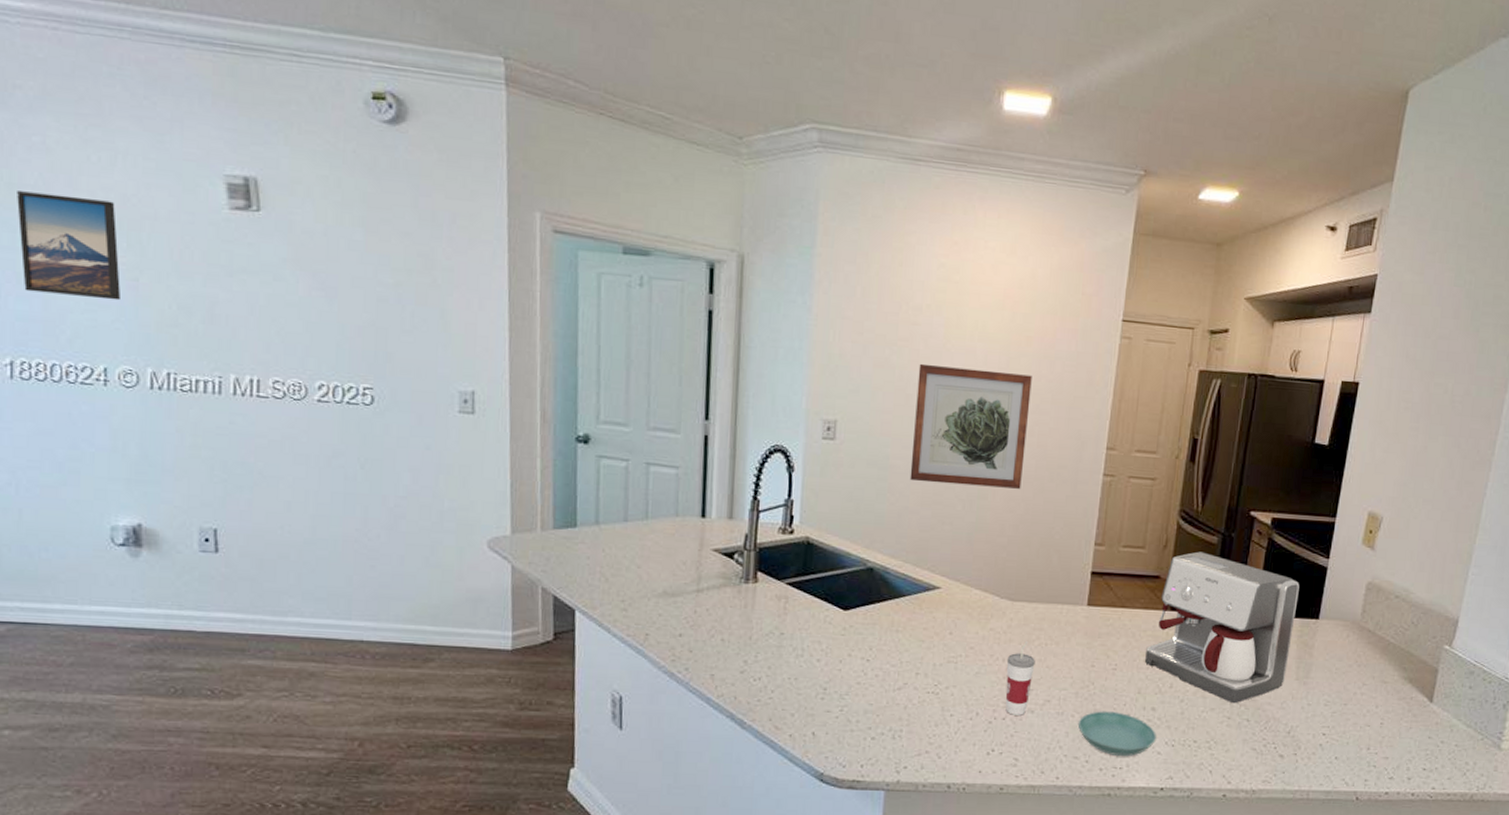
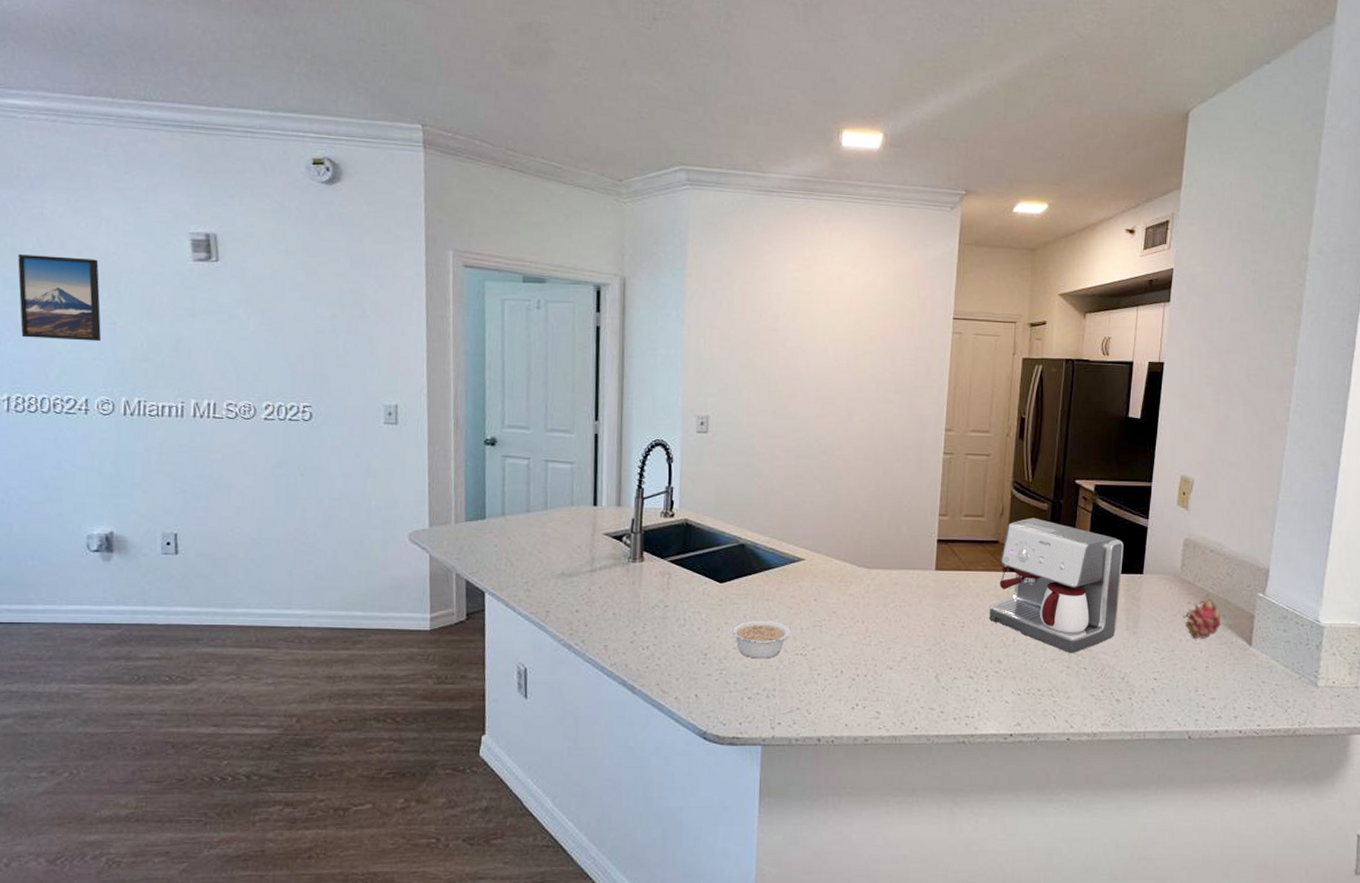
legume: none [854,652,922,696] -> present [731,619,791,659]
wall art: present [910,363,1032,489] -> none [774,363,877,469]
cup: present [1005,641,1035,716] -> none [866,605,891,672]
saucer: present [1077,711,1156,757] -> none [932,665,1003,707]
fruit: none [1359,645,1402,694] -> present [1183,595,1221,640]

